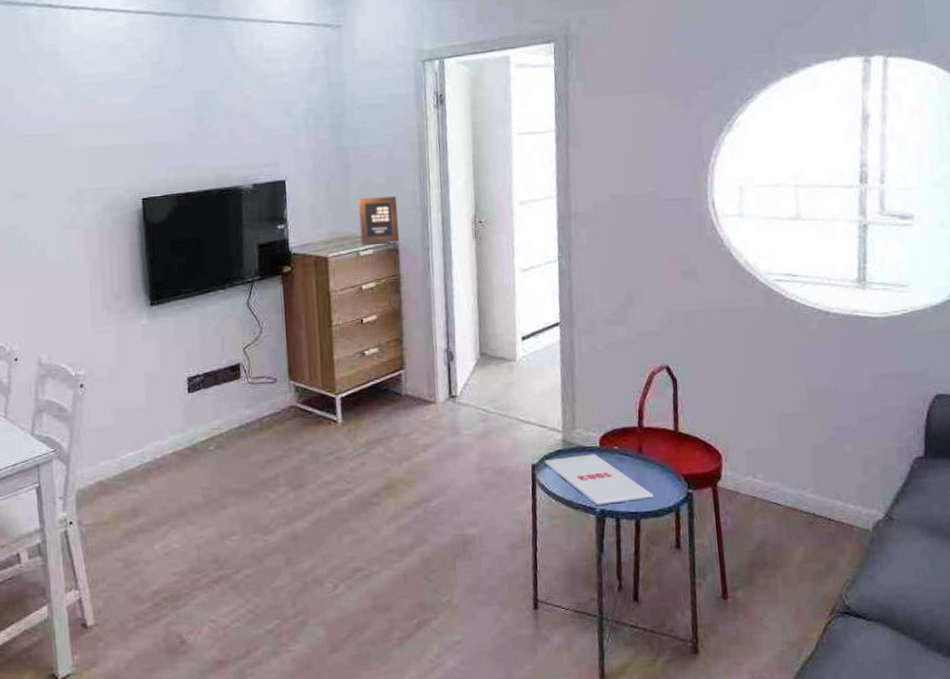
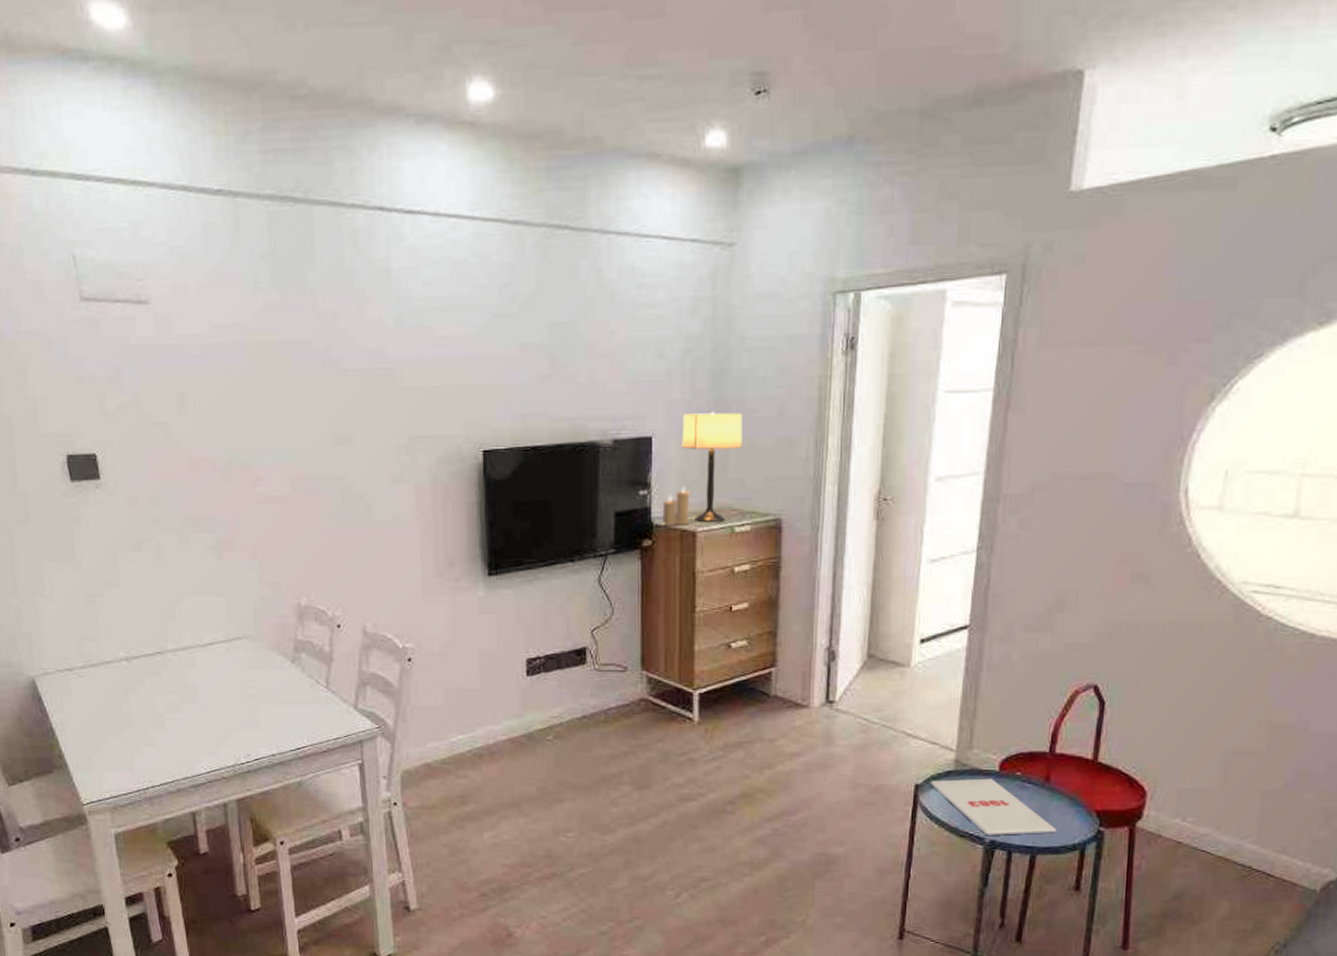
candle: none [298,220,322,253] -> present [662,487,690,525]
table lamp: none [310,157,361,250] -> present [681,411,743,523]
picture frame: present [358,196,399,244] -> none [737,462,784,519]

